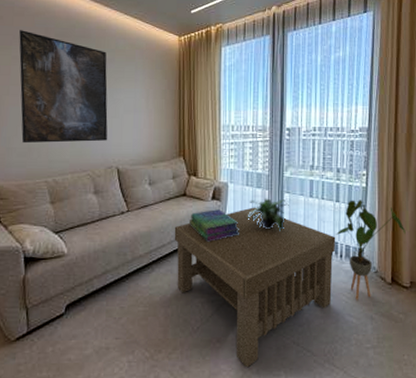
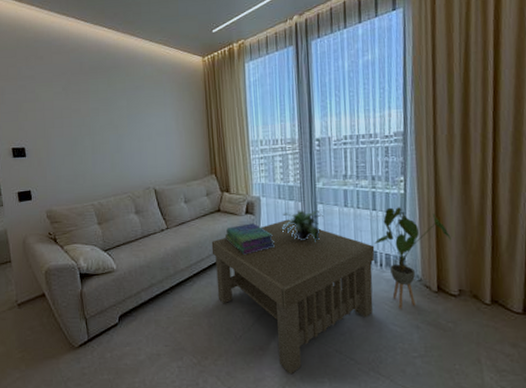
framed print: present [19,30,108,144] -> none [58,67,144,171]

